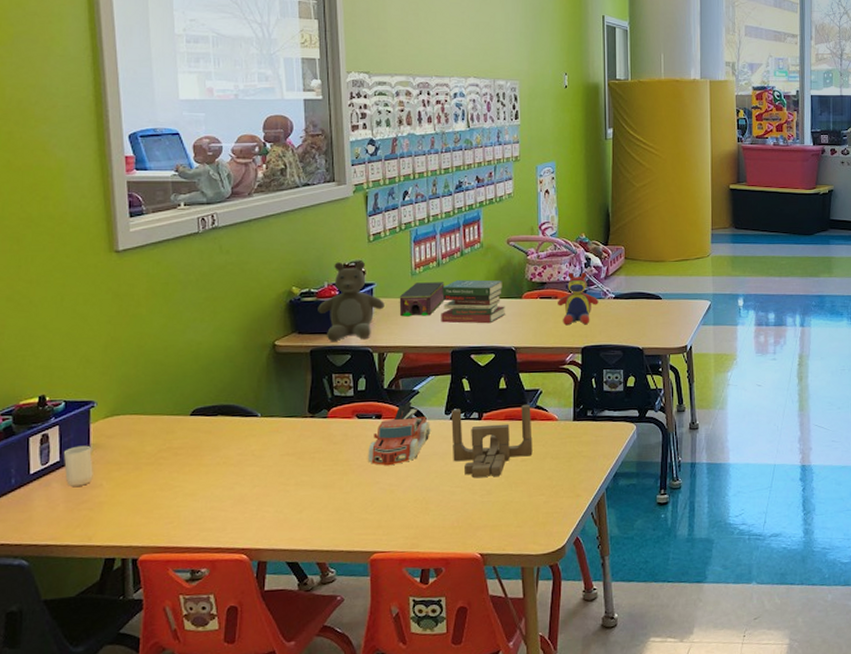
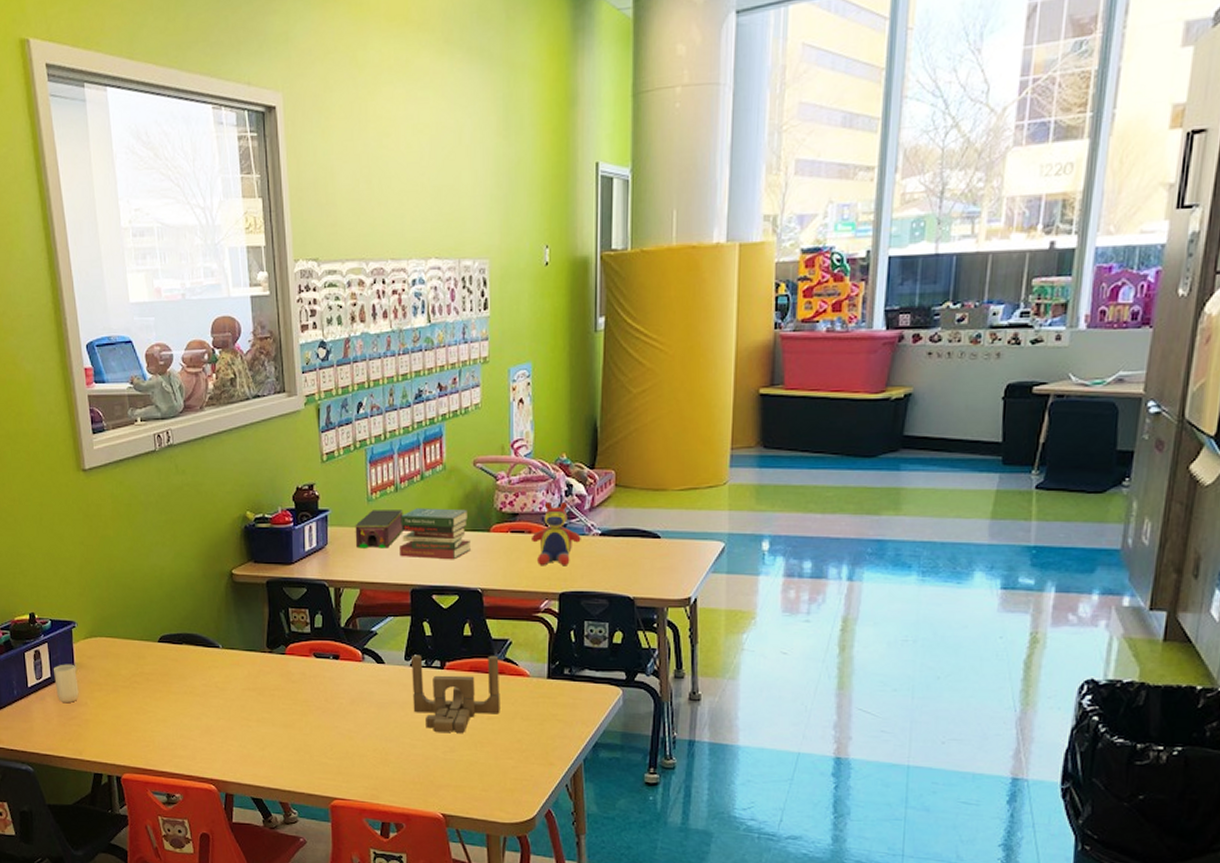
teddy bear: present [318,260,385,341] -> none [272,483,340,572]
toy truck: present [368,401,432,466] -> none [326,643,391,711]

